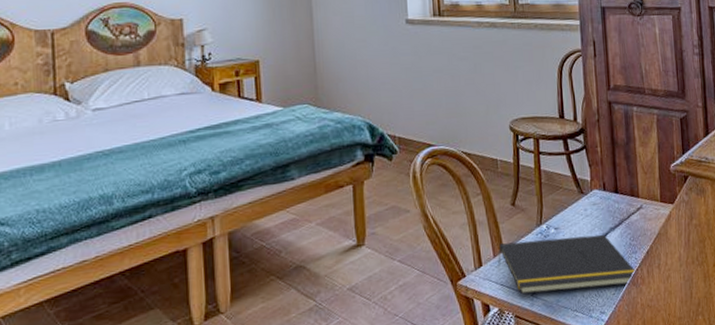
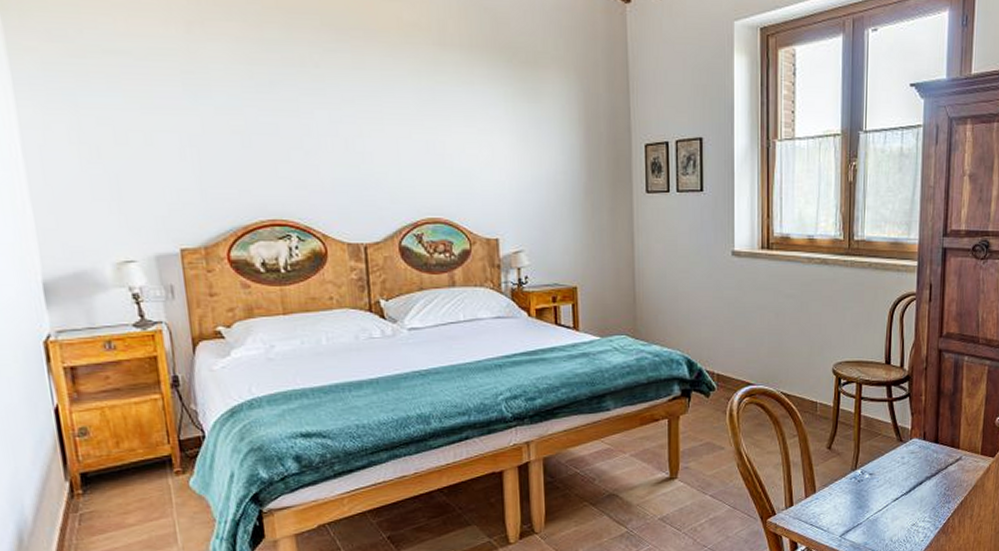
notepad: present [498,234,635,295] -> none [809,482,946,535]

